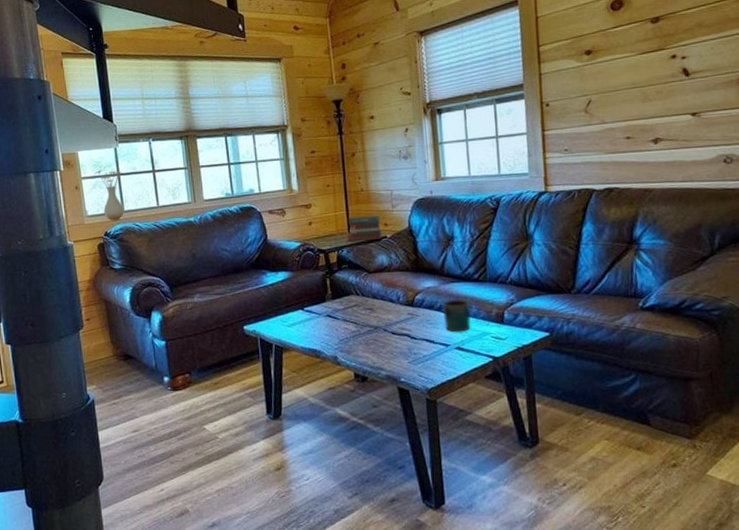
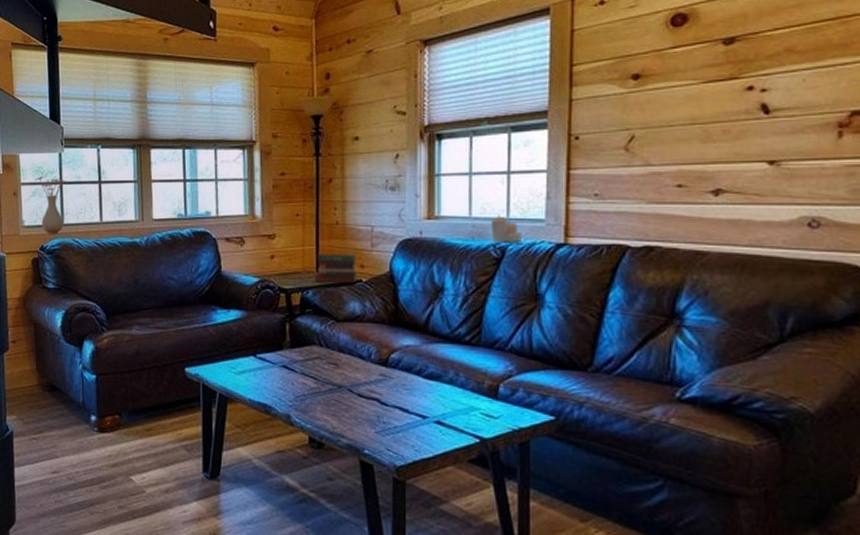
mug: present [442,299,471,332] -> none [422,363,458,404]
candle: none [487,172,512,196] -> present [492,214,522,243]

